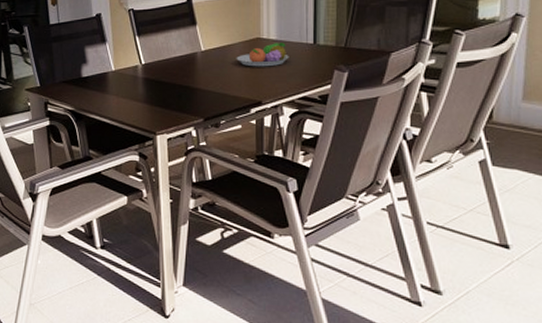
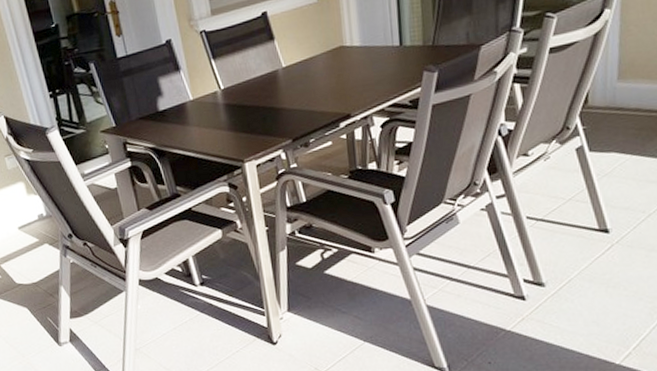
fruit bowl: present [236,43,289,67] -> none [319,48,376,79]

